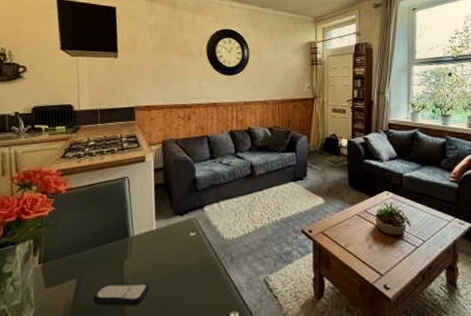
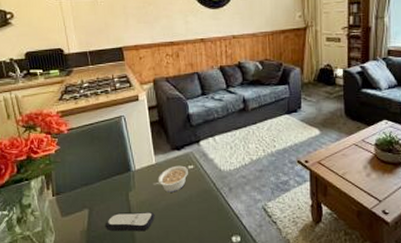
legume: none [151,232,189,262] -> present [153,165,188,192]

